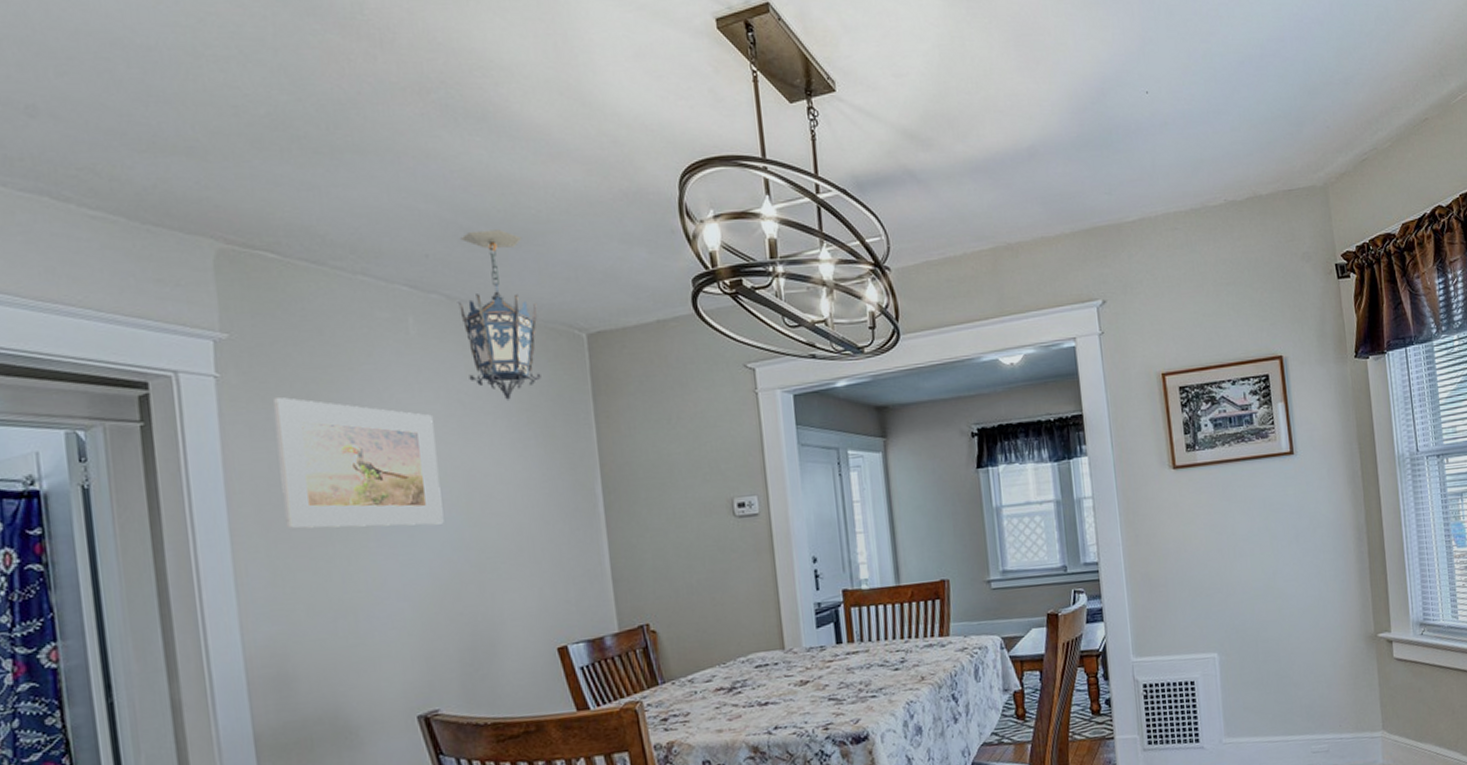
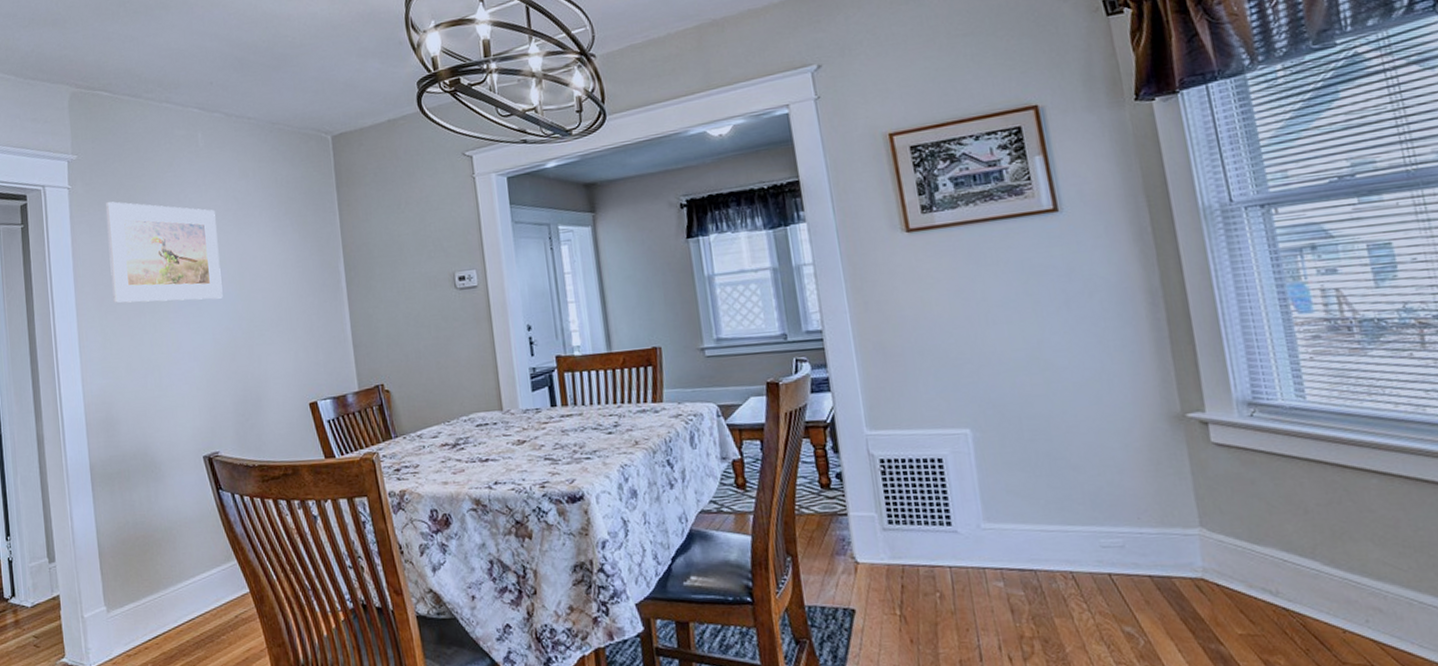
hanging lantern: present [457,229,542,402] -> none [233,56,296,196]

